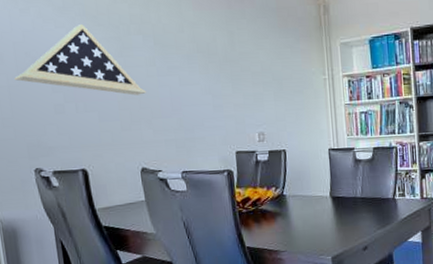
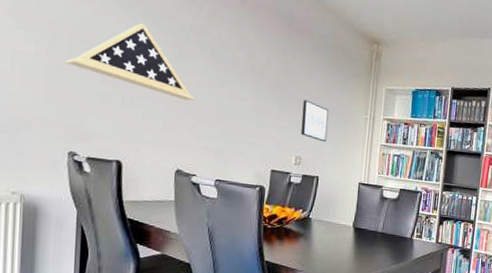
wall art: none [256,71,288,113] -> present [301,100,329,142]

